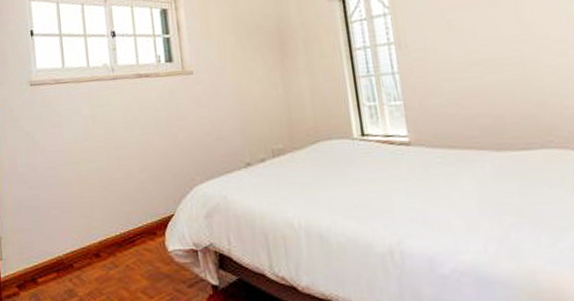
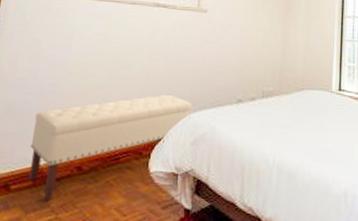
bench: none [44,168,198,292] -> present [28,94,192,202]

